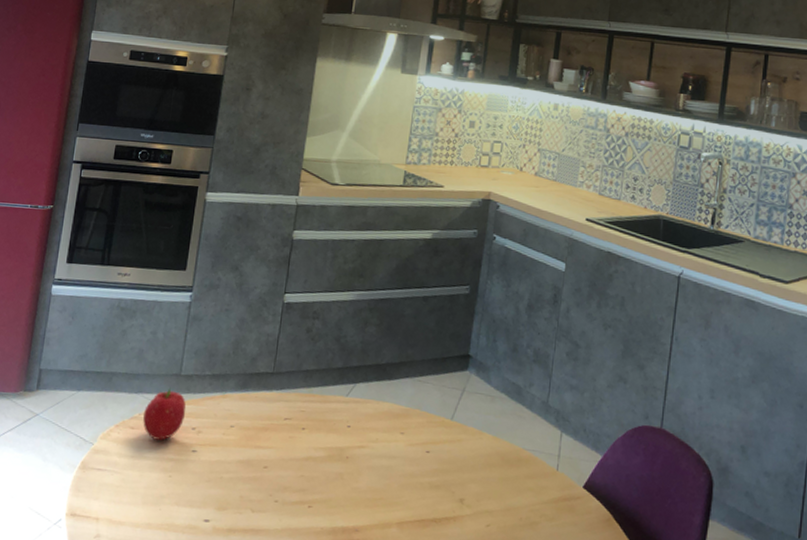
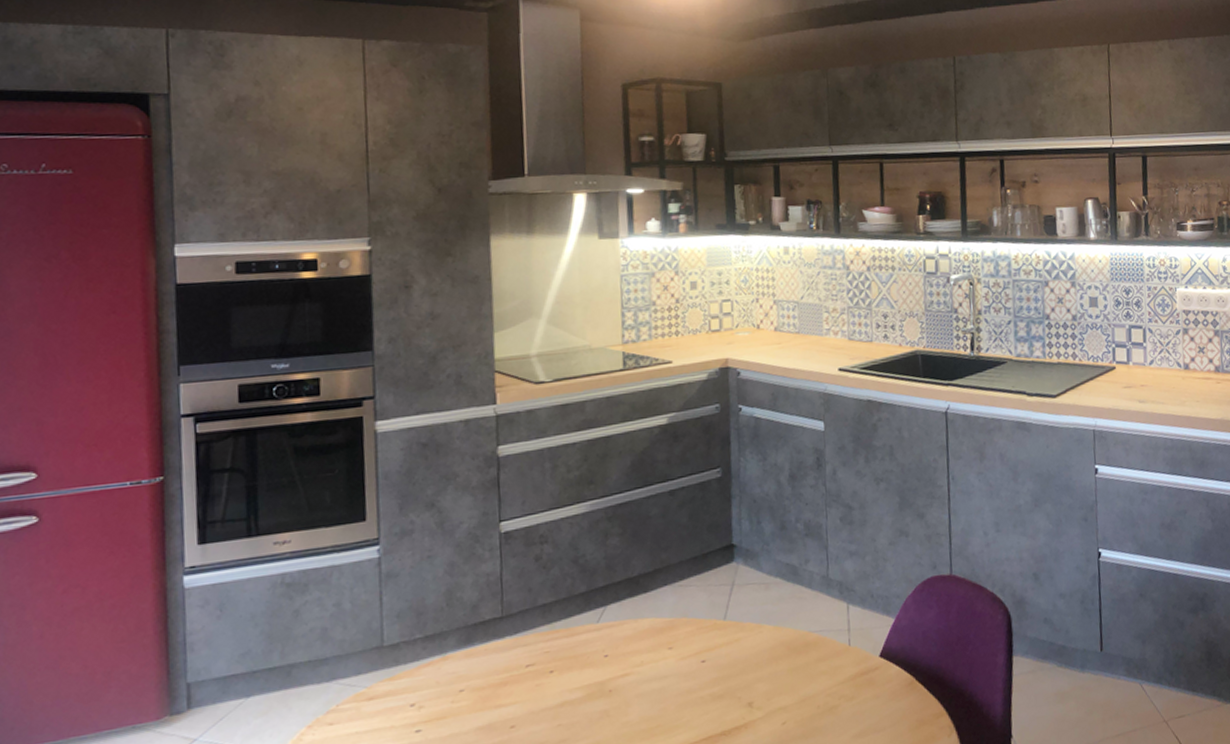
fruit: present [143,388,186,440] -> none [343,665,399,731]

